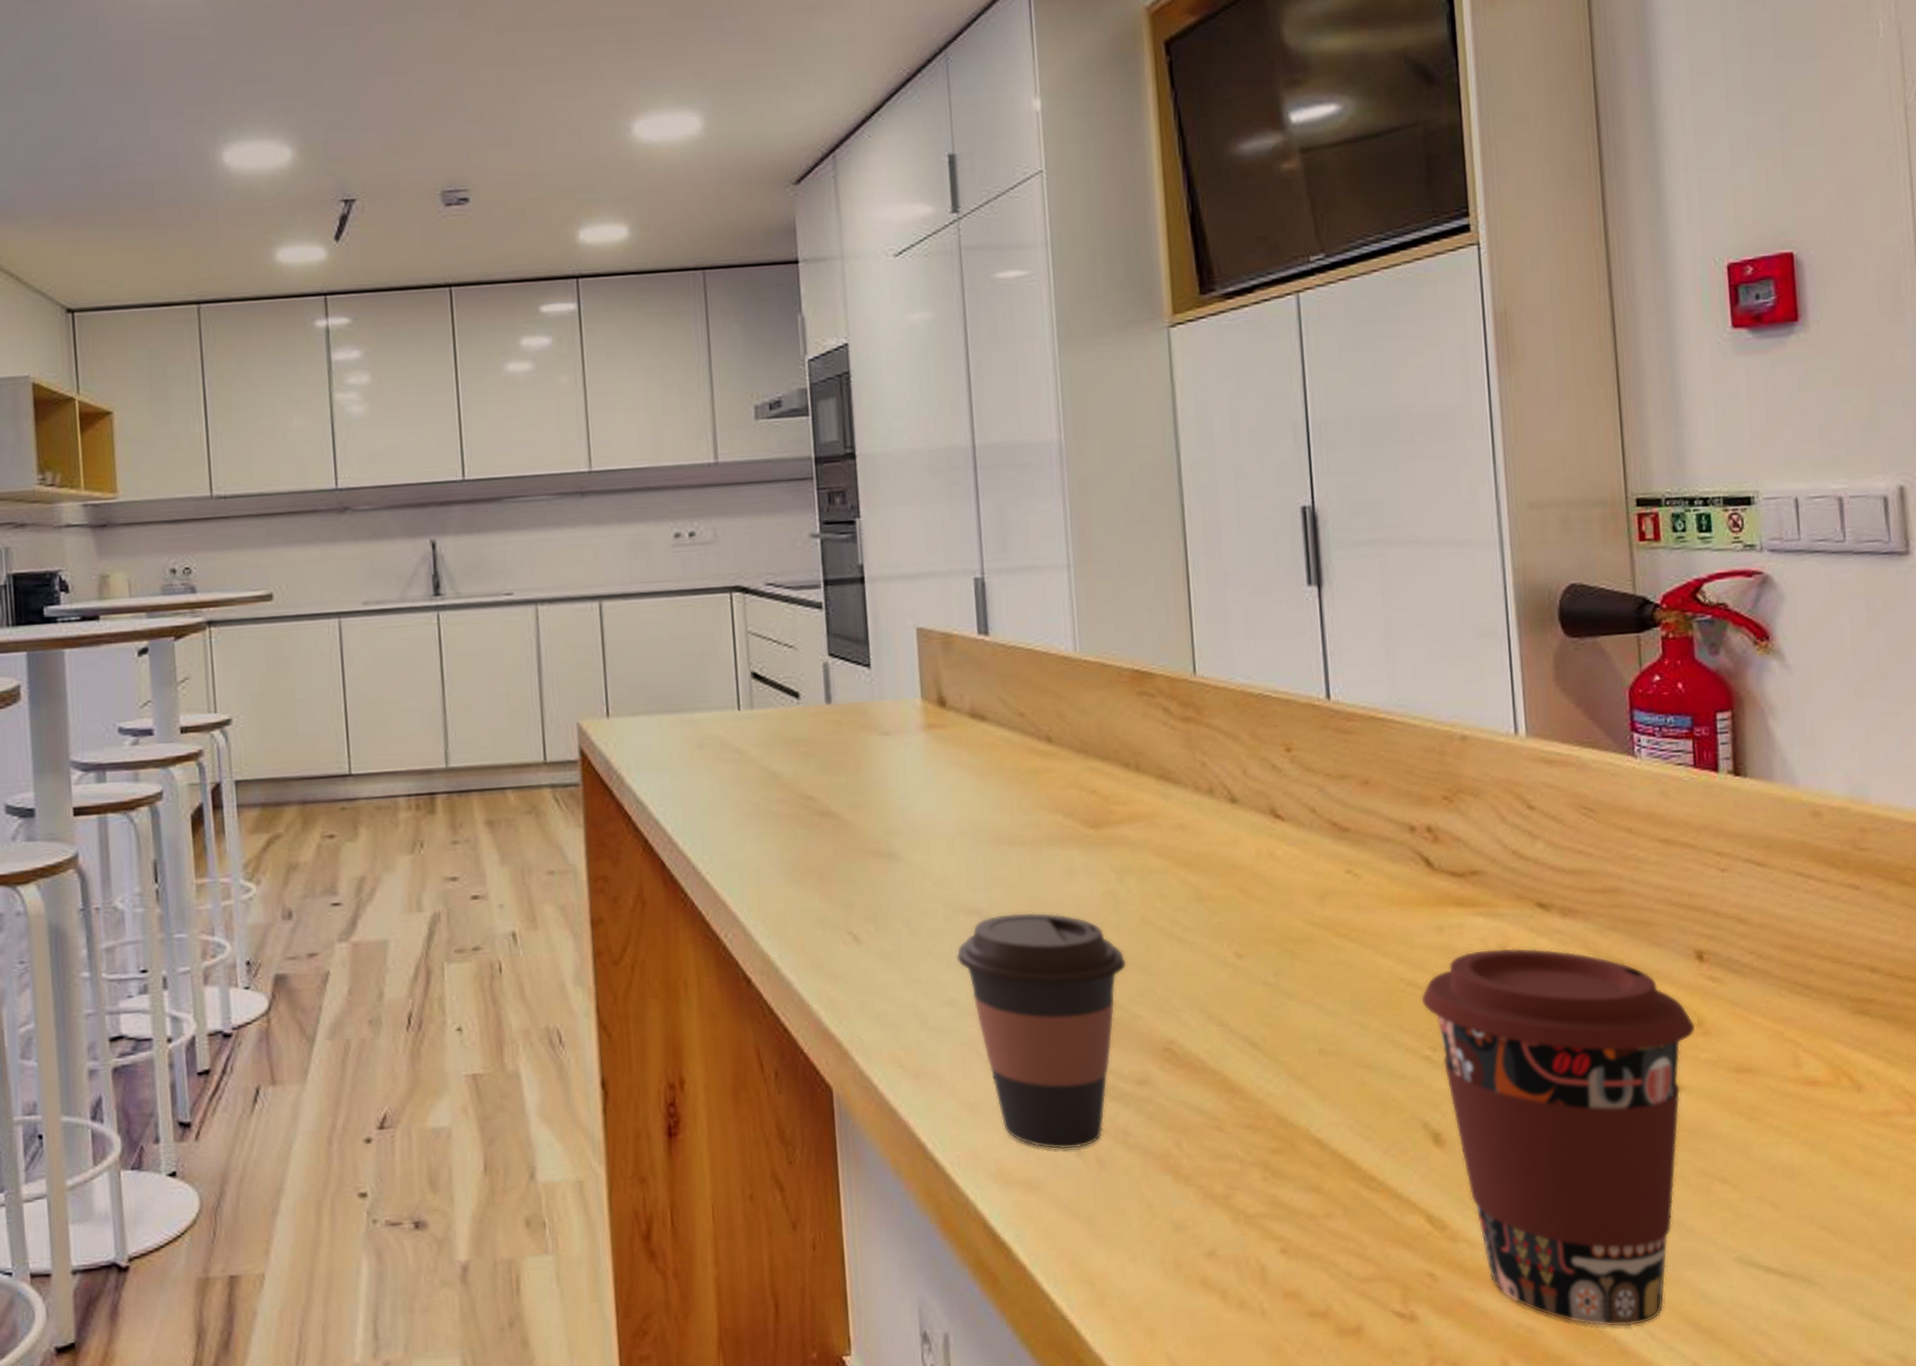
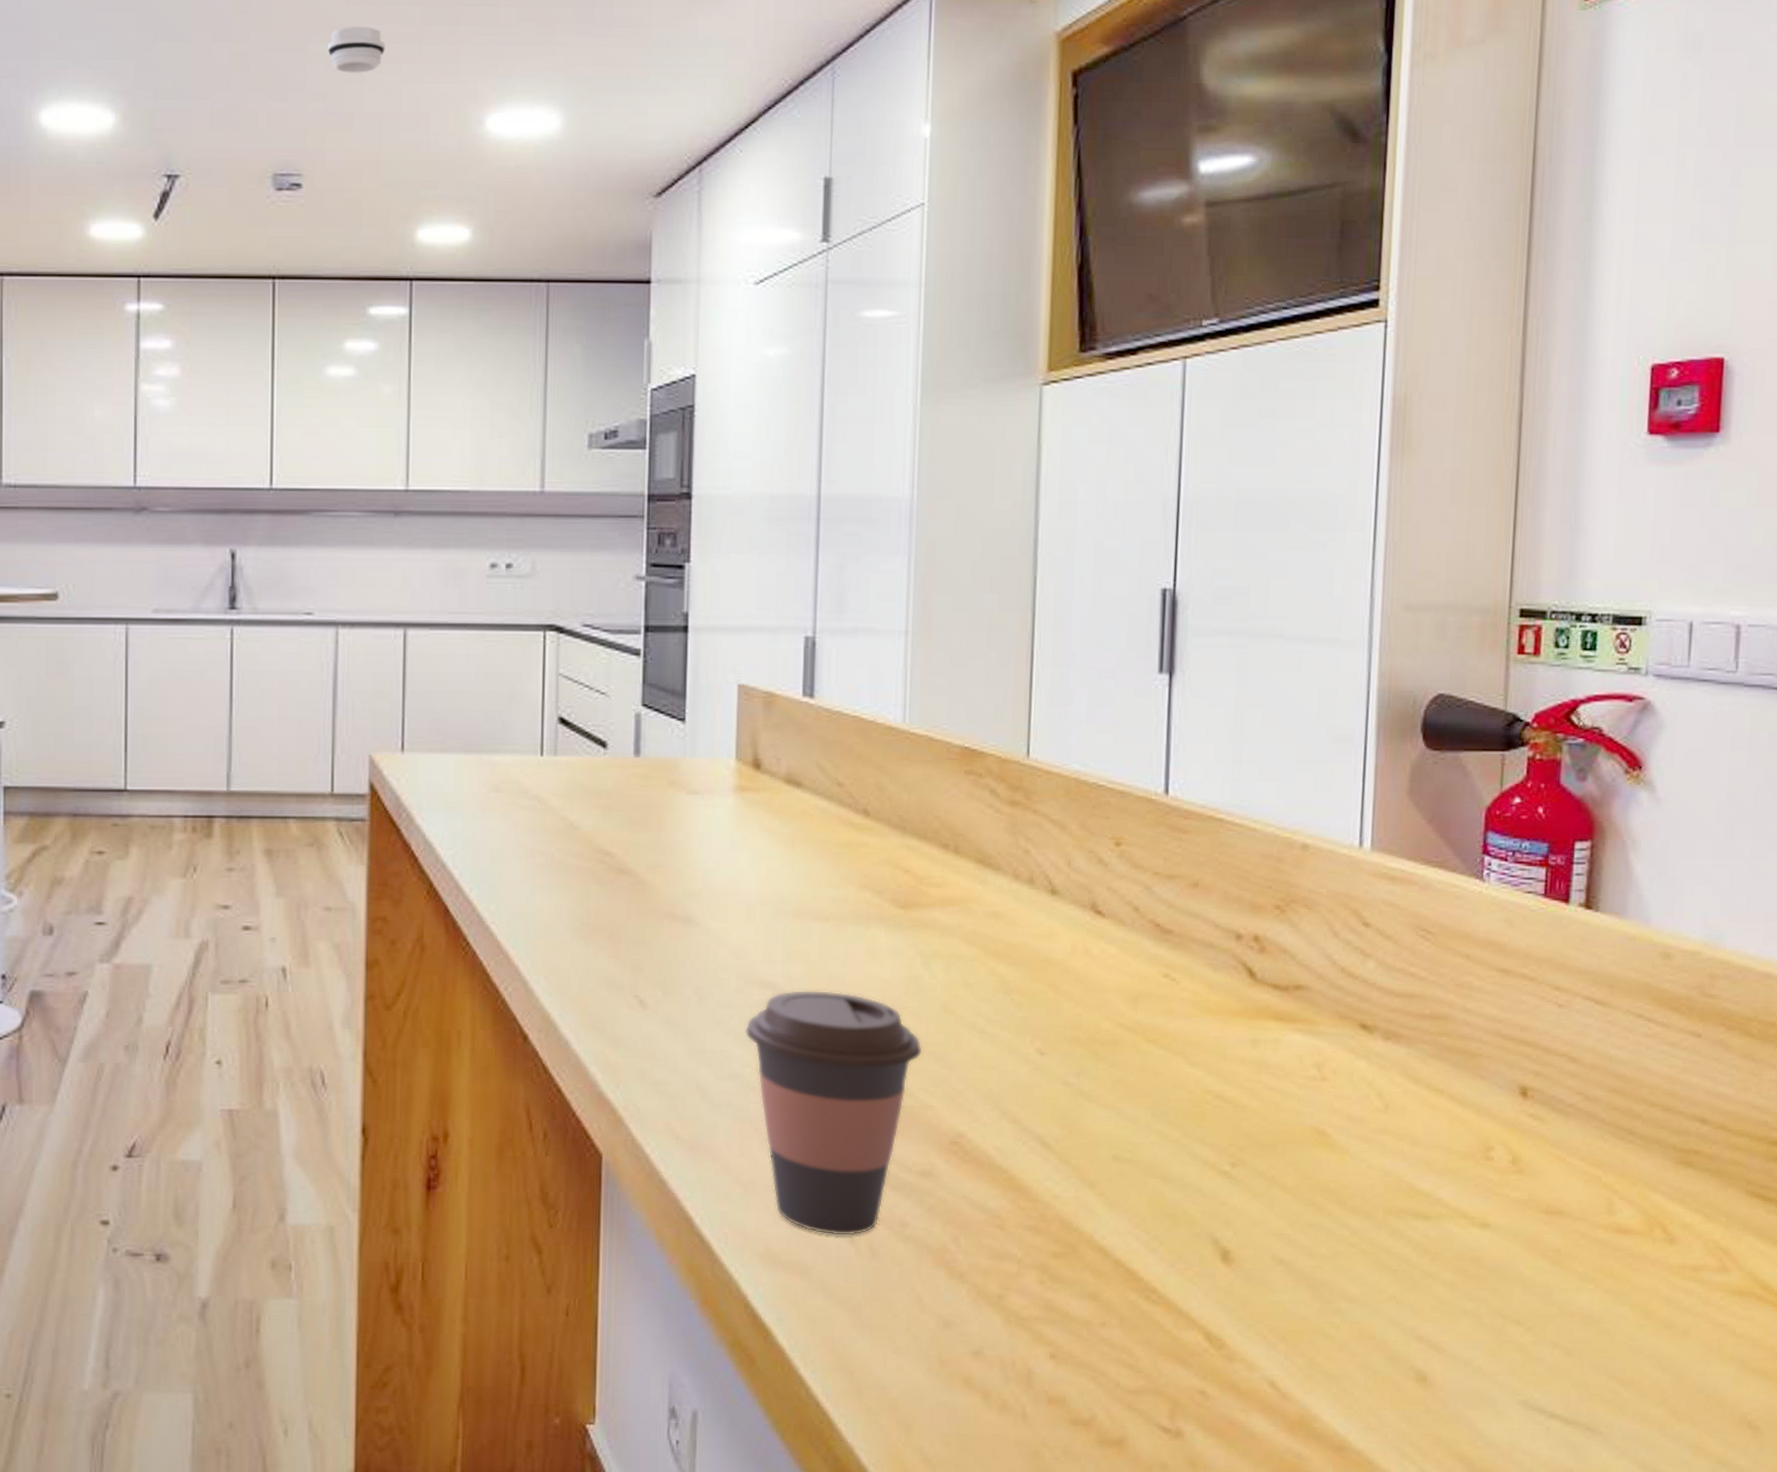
smoke detector: none [481,52,535,95] -> present [327,27,386,73]
coffee cup: present [1421,947,1695,1327] -> none [1226,1067,1510,1460]

